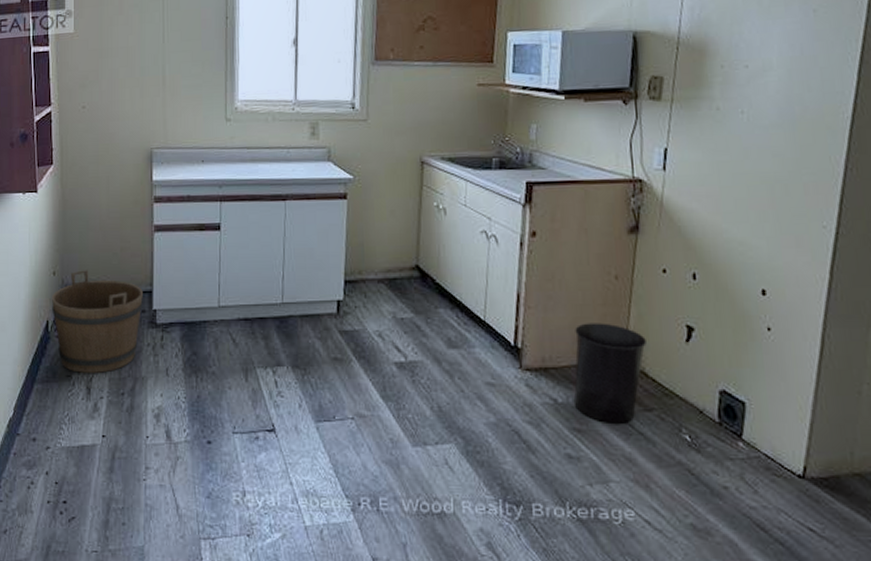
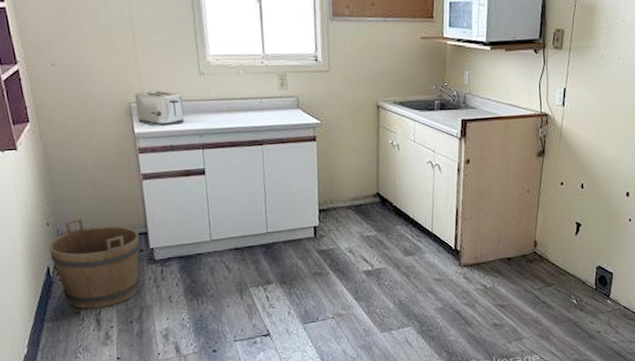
toaster: none [157,135,205,175] -> present [134,90,185,127]
waste bin: present [573,323,646,424] -> none [498,226,549,298]

